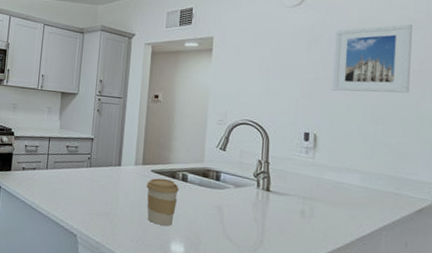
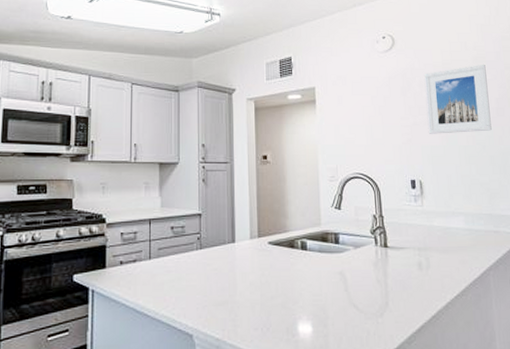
coffee cup: present [146,178,179,226] -> none [264,249,299,305]

